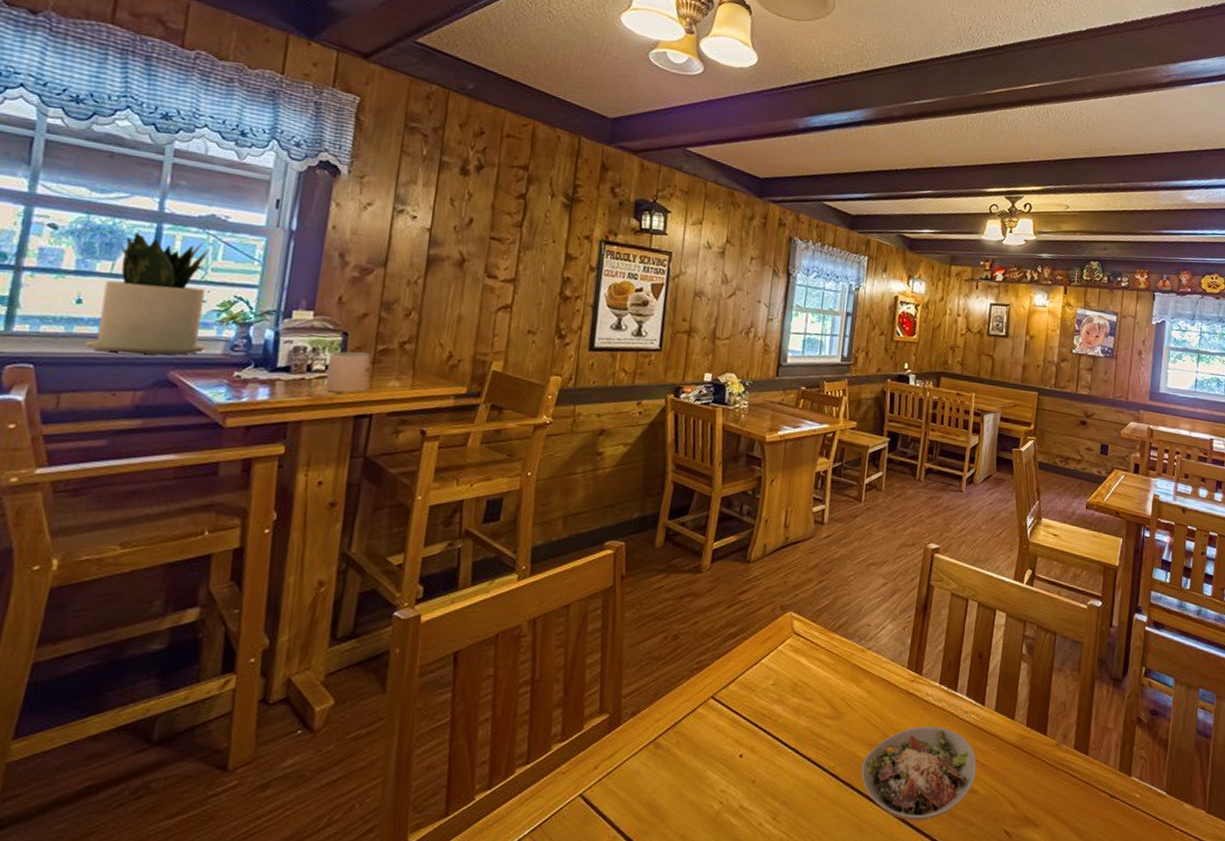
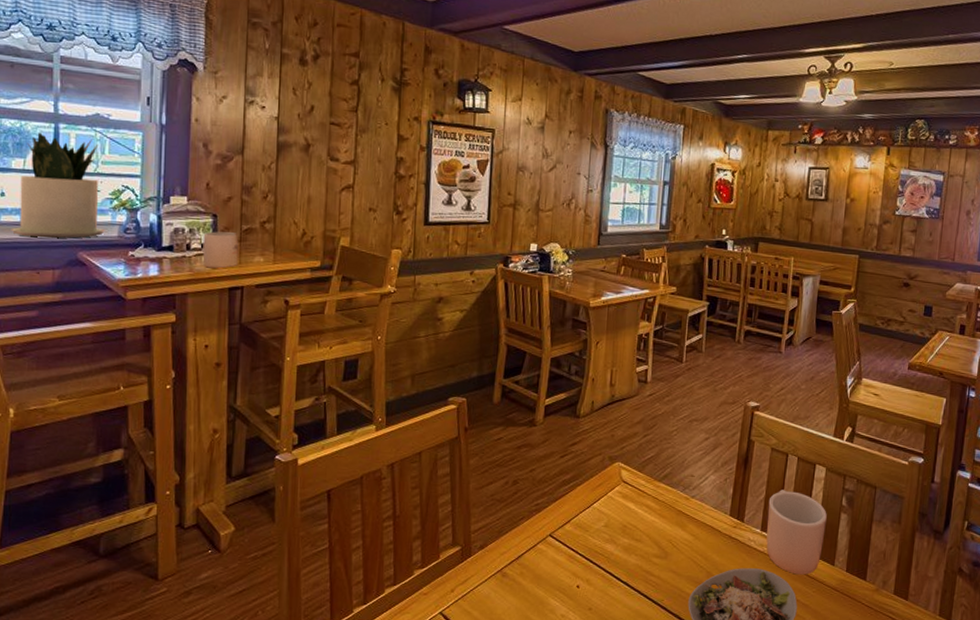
mug: none [944,638,1007,732] -> present [766,489,827,575]

